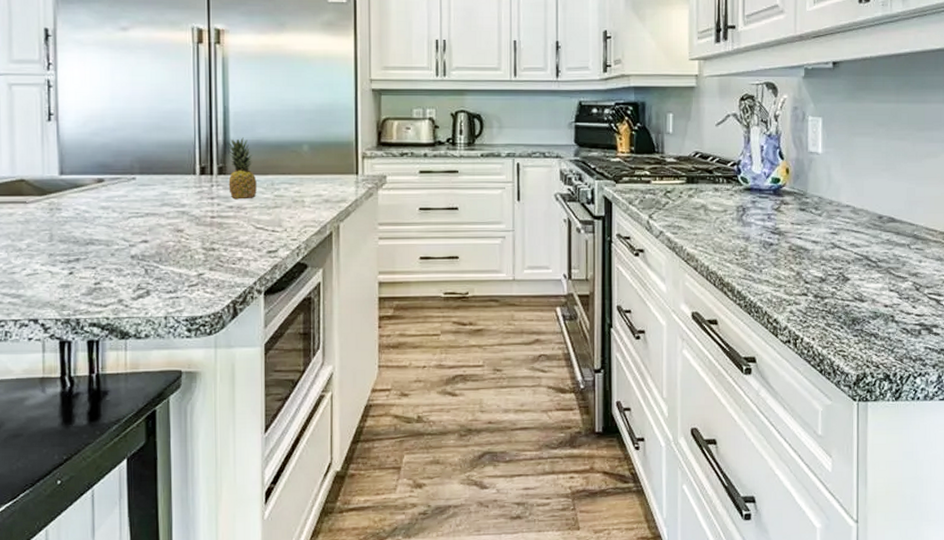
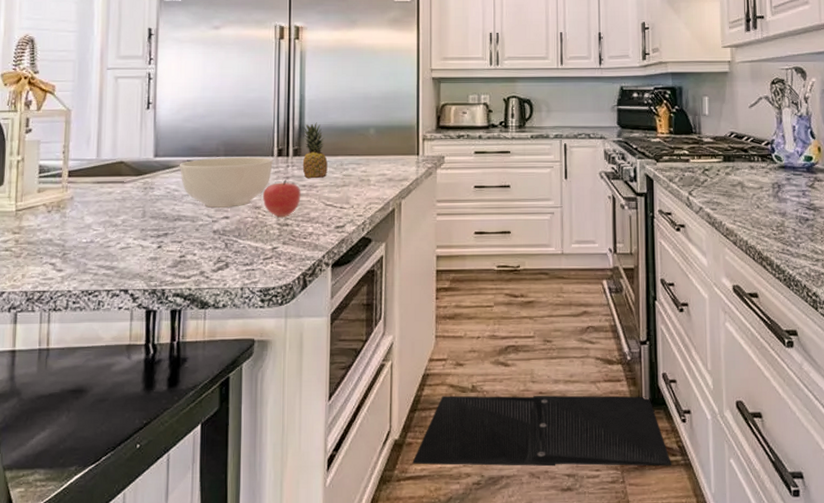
bowl: none [88,175,195,231] -> present [179,156,273,208]
fruit: none [186,200,228,241] -> present [263,179,301,217]
door mat: none [355,424,623,496] -> present [412,395,671,467]

